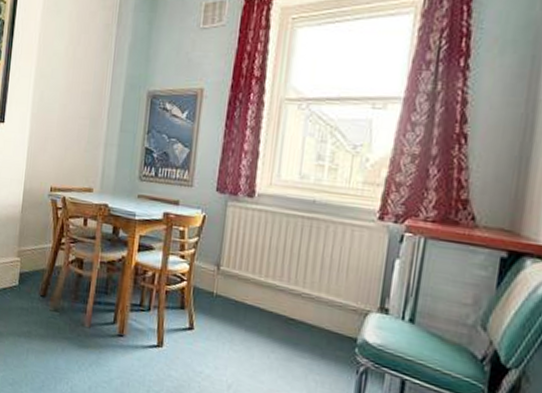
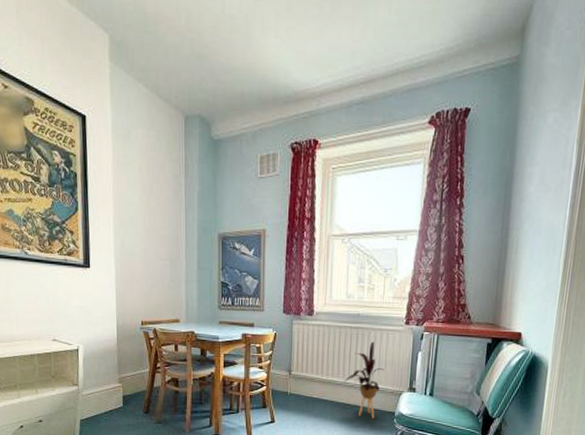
house plant: none [287,238,346,344] -> present [343,341,385,419]

